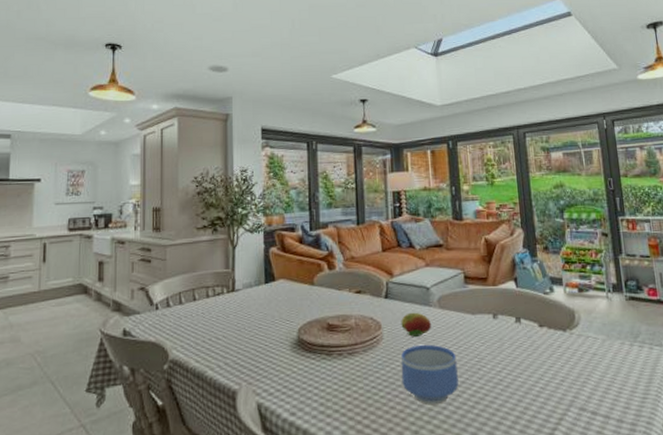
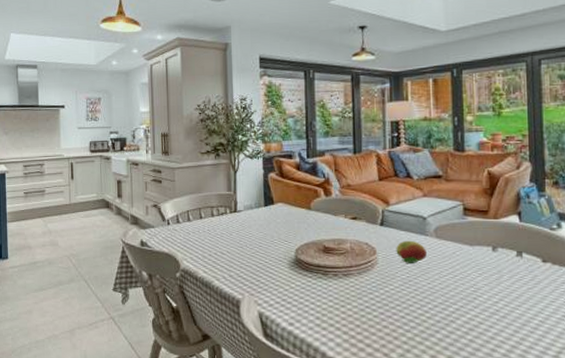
bowl: present [400,344,459,405] -> none [394,271,453,328]

